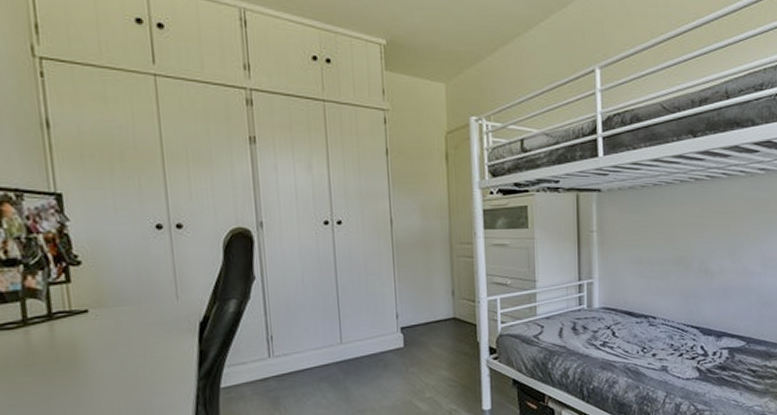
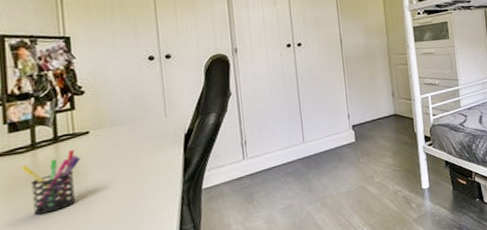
pen holder: none [10,329,80,401] -> present [20,149,81,215]

